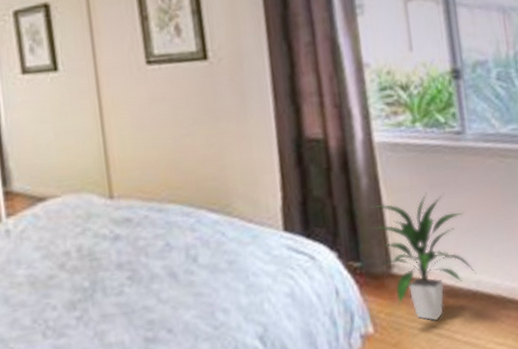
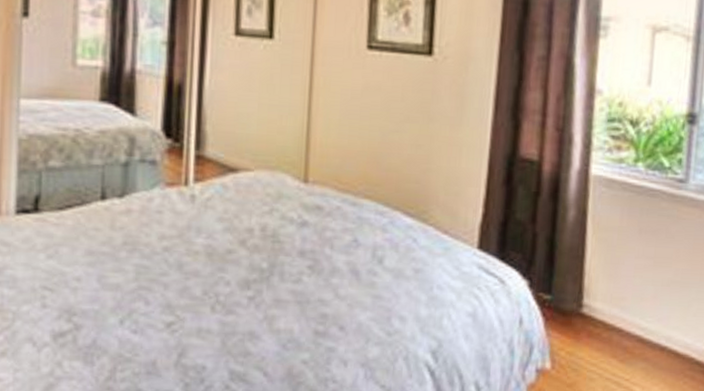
indoor plant: present [371,192,476,321] -> none [569,237,669,369]

